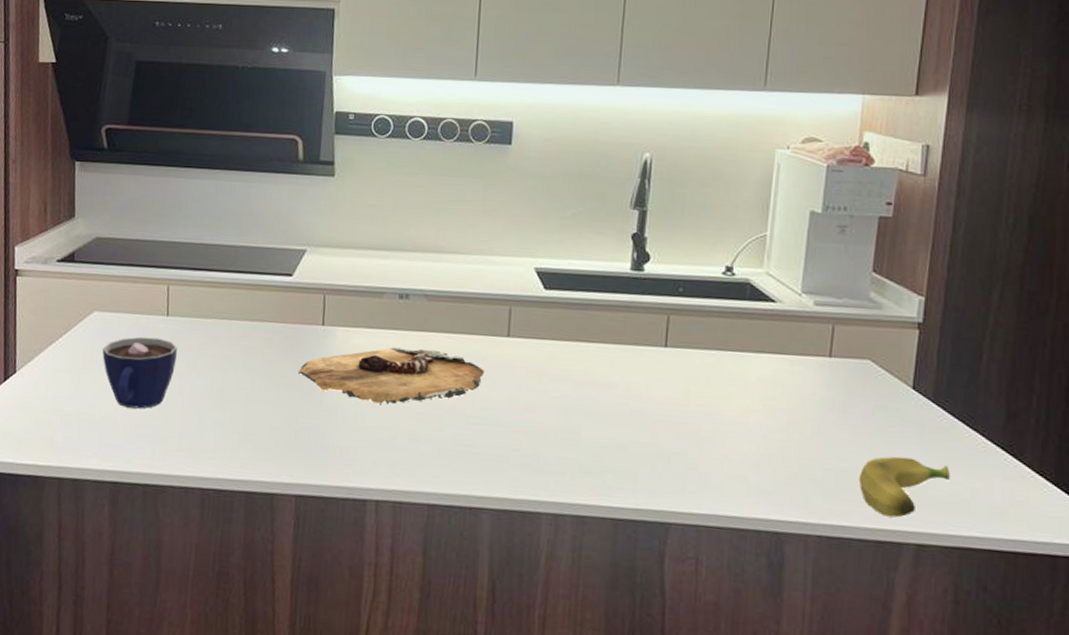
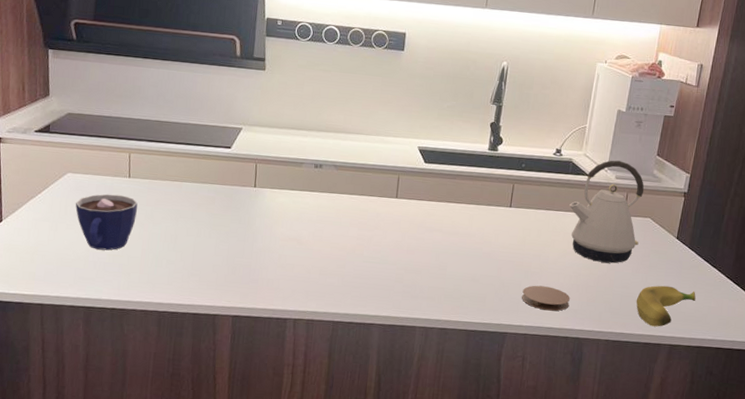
cutting board: present [297,347,485,404] -> none [234,205,378,248]
coaster: none [689,455,760,493] -> present [522,285,570,311]
kettle: none [750,279,858,425] -> present [569,160,645,264]

